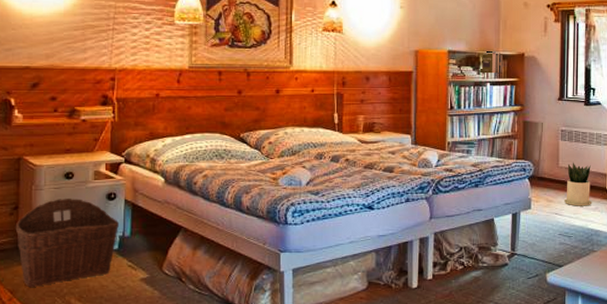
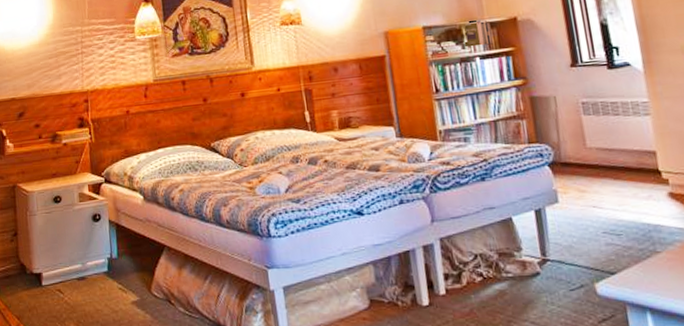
wicker basket: present [15,199,119,288] -> none [16,222,106,314]
planter: present [564,162,592,206] -> none [598,140,643,196]

